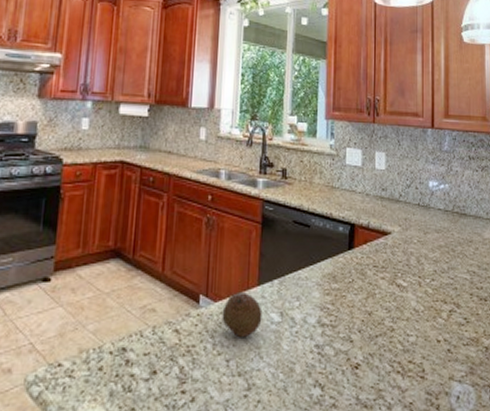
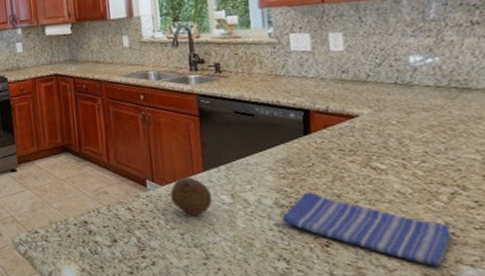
dish towel: none [322,309,447,384] -> present [282,192,451,266]

